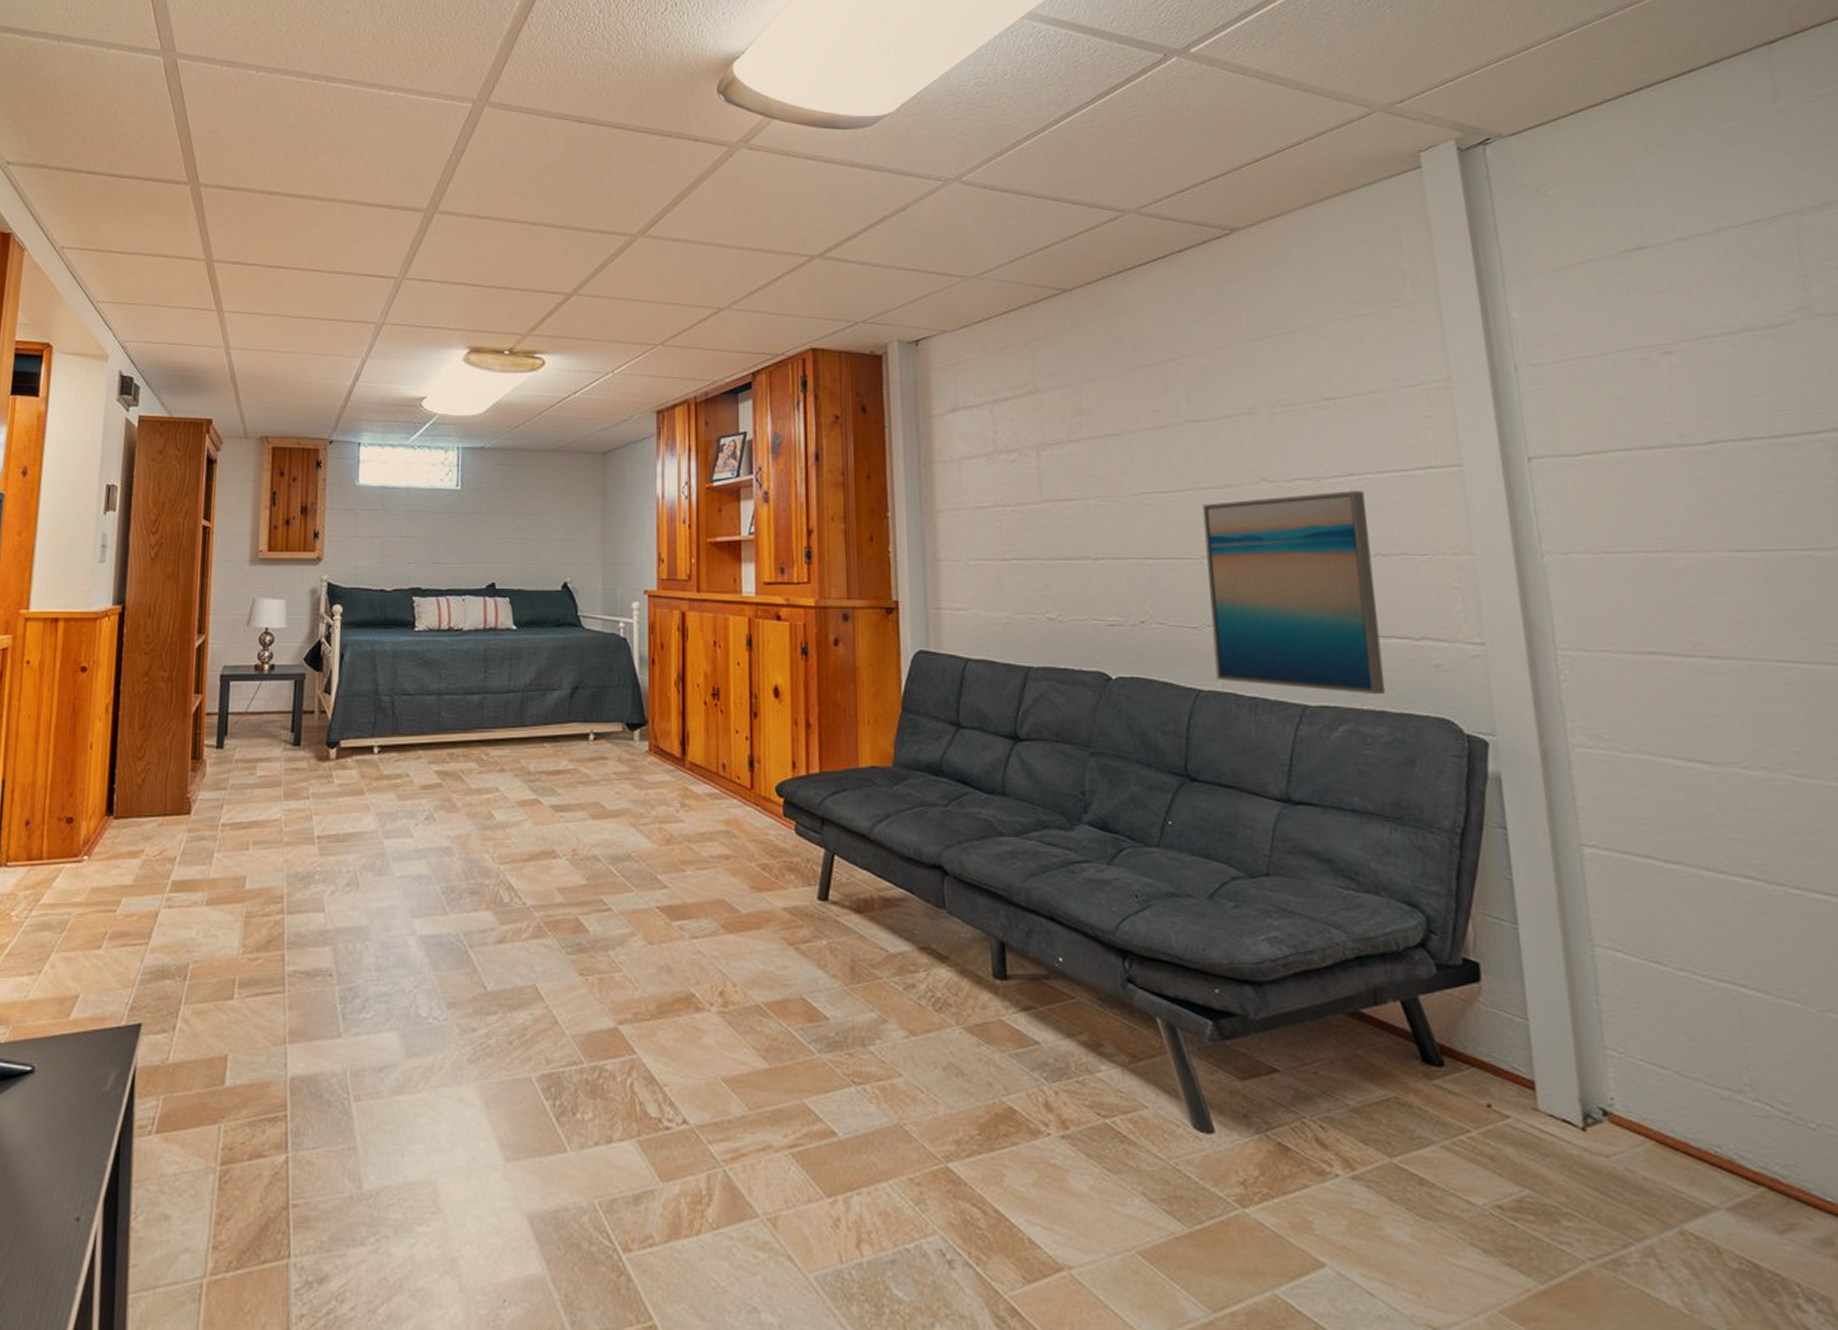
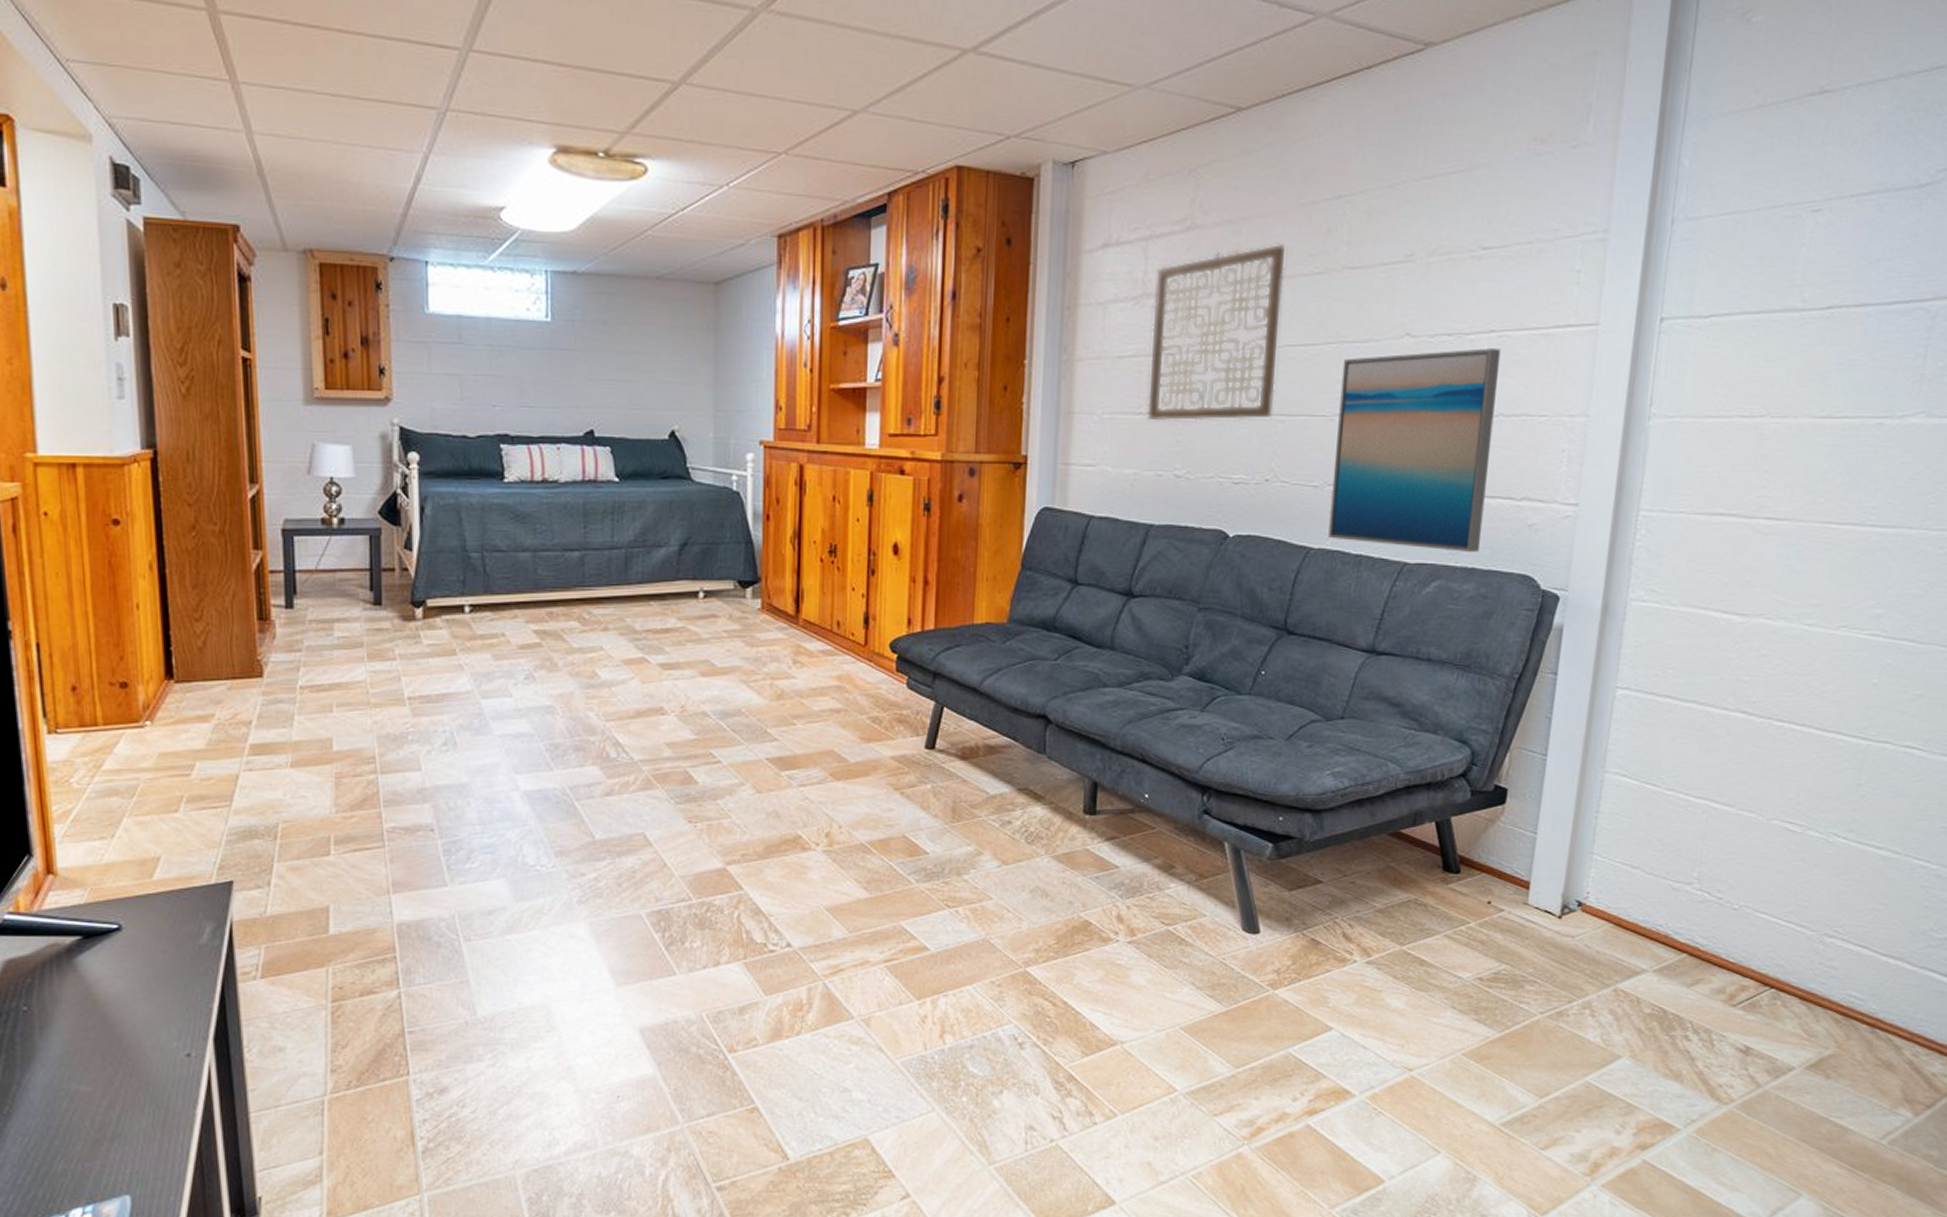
wall art: none [1005,403,1138,567] -> present [1147,245,1285,421]

